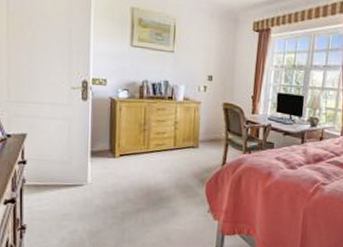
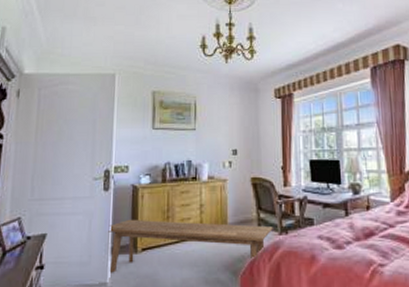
bench: none [87,128,239,172] -> present [108,219,273,273]

